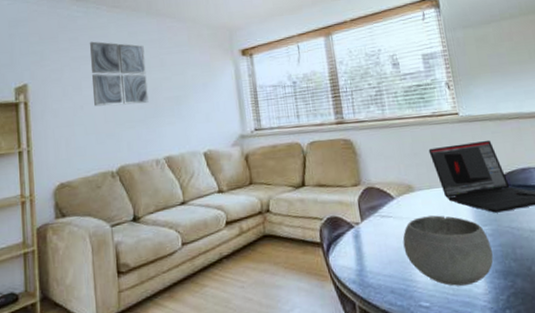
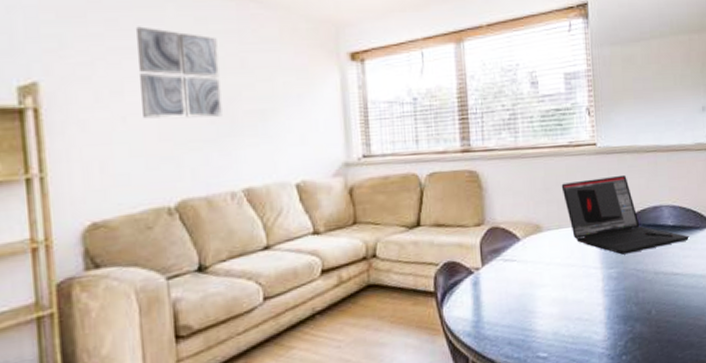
bowl: present [402,215,494,286] -> none [525,258,616,334]

